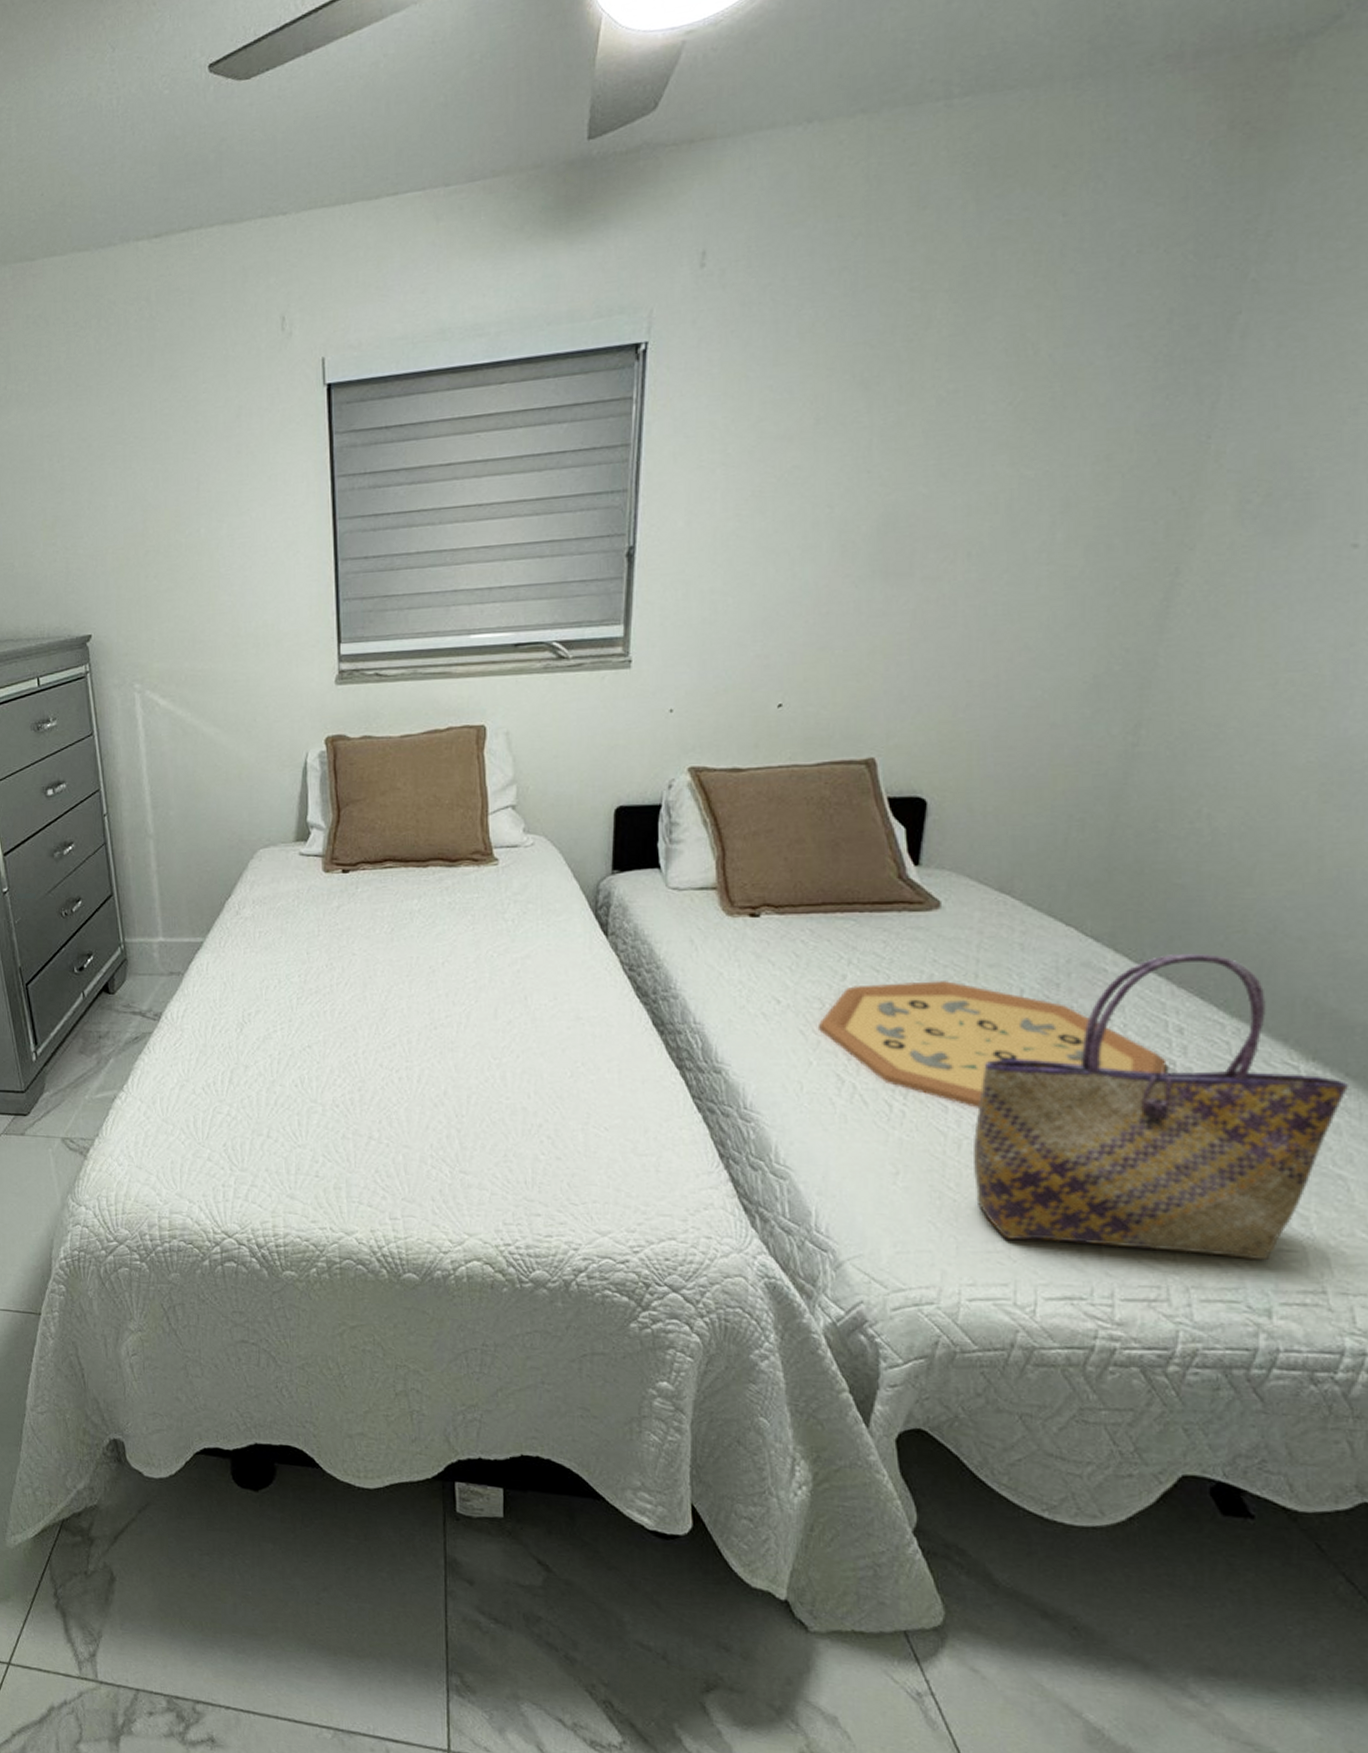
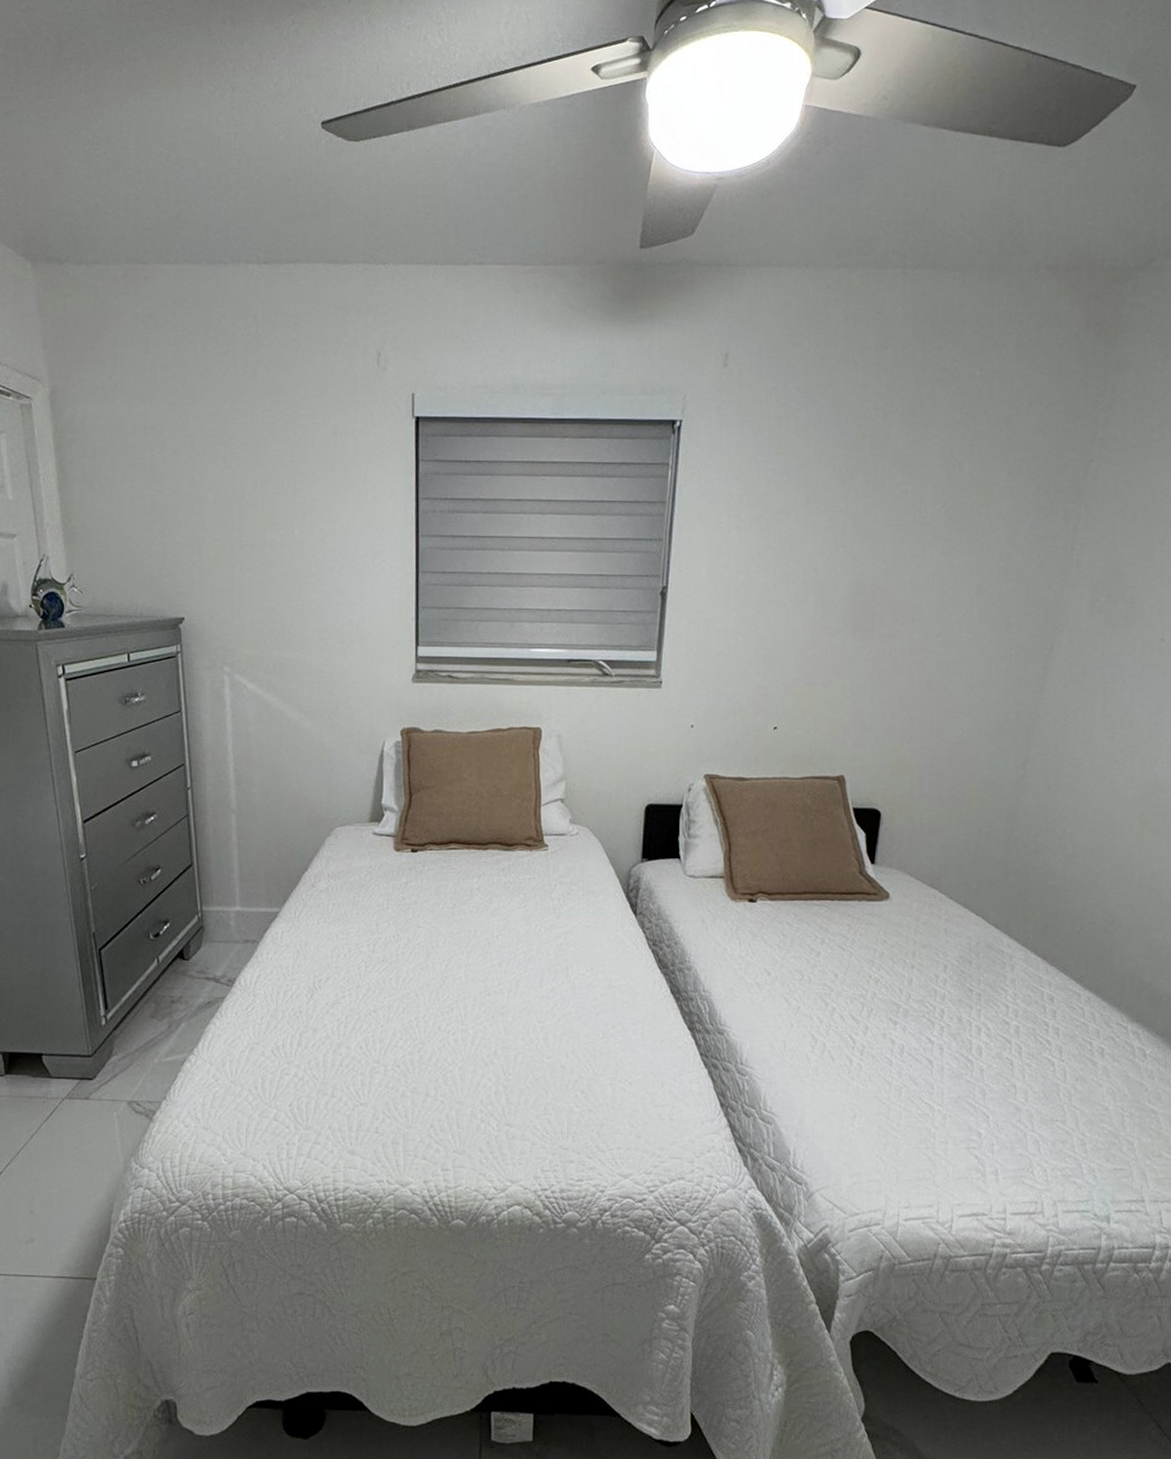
decorative tray: present [817,981,1167,1108] -> none [798,958,1043,1062]
tote bag: present [972,953,1350,1260] -> none [909,939,1159,1177]

